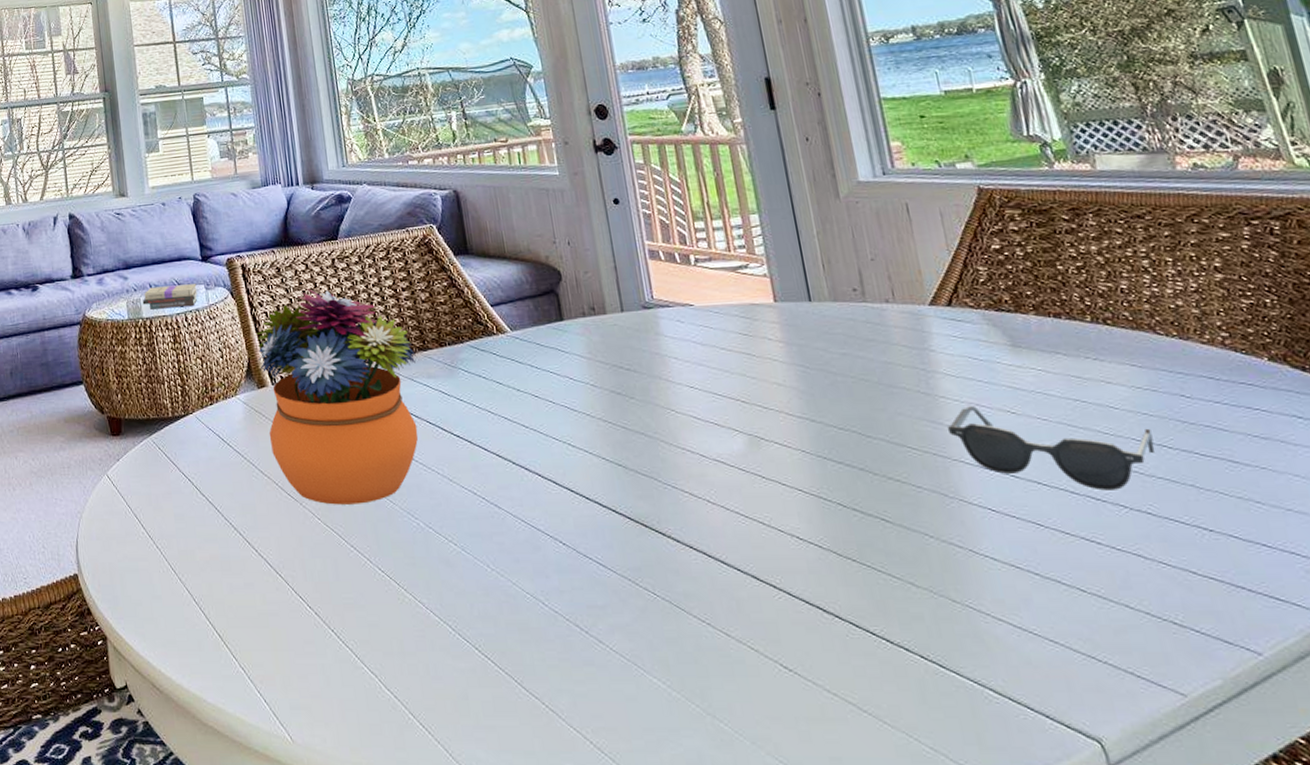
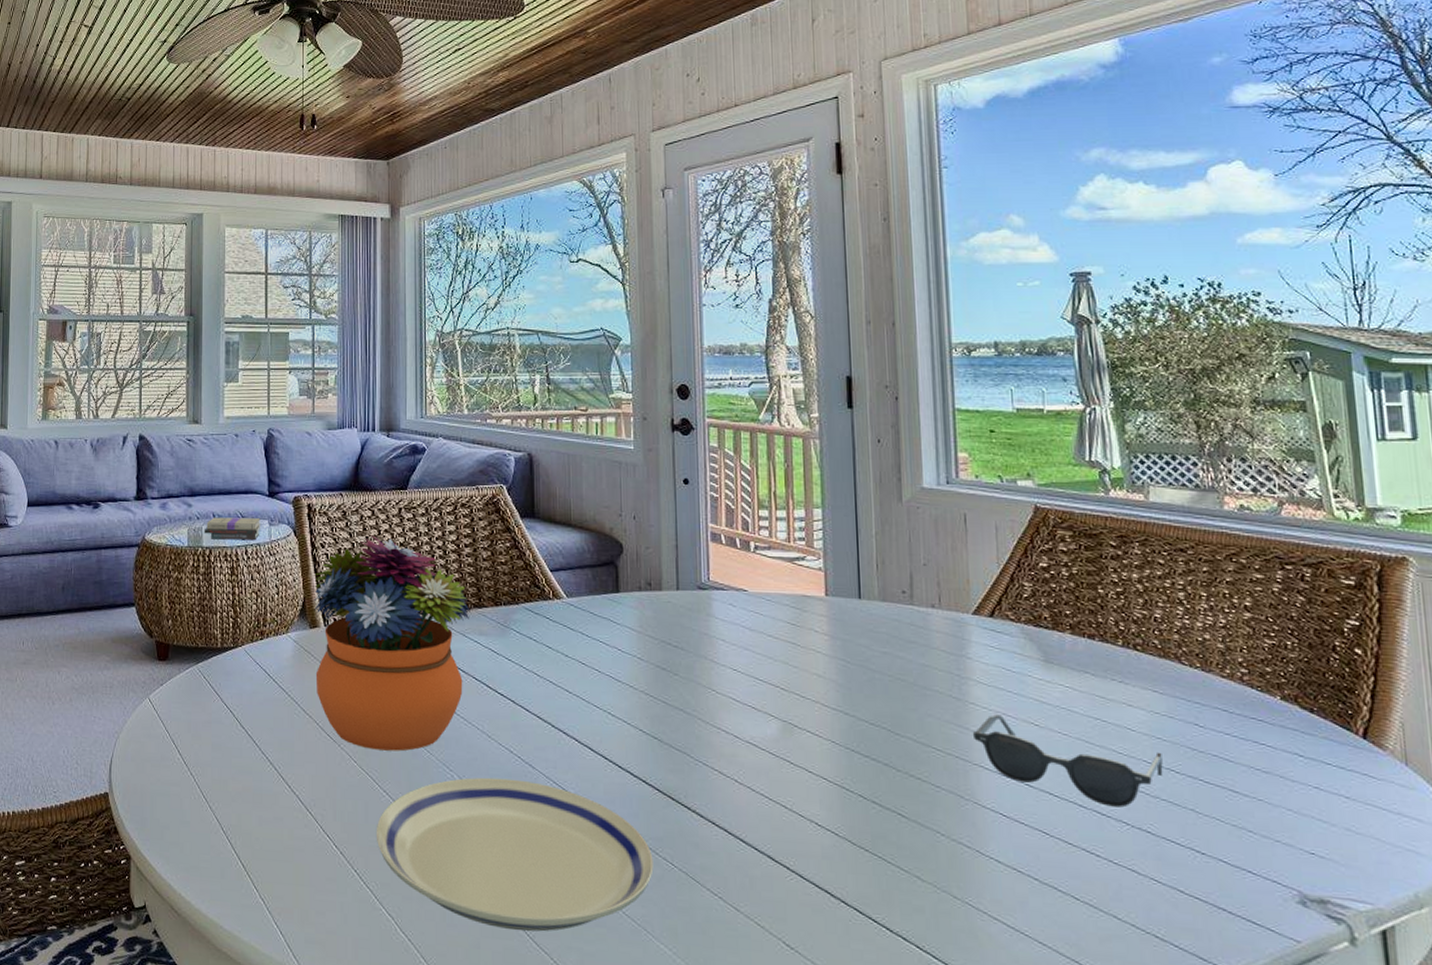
plate: none [348,521,636,676] -> present [376,777,654,932]

